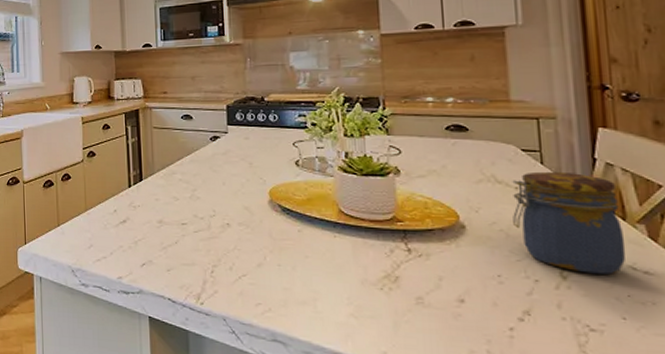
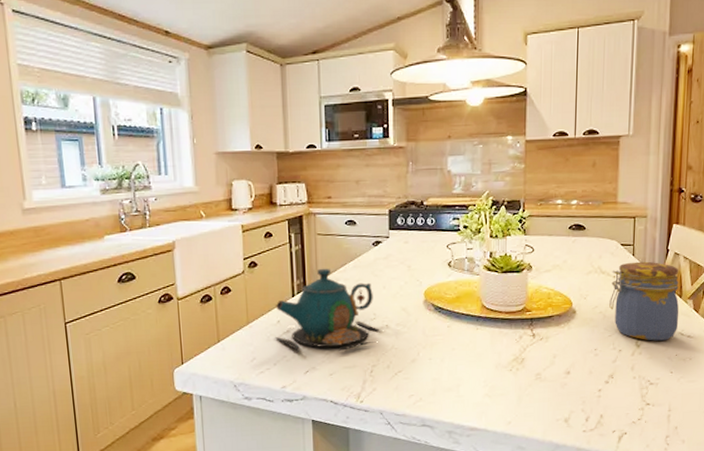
teapot: none [112,161,223,247] -> present [275,268,383,352]

